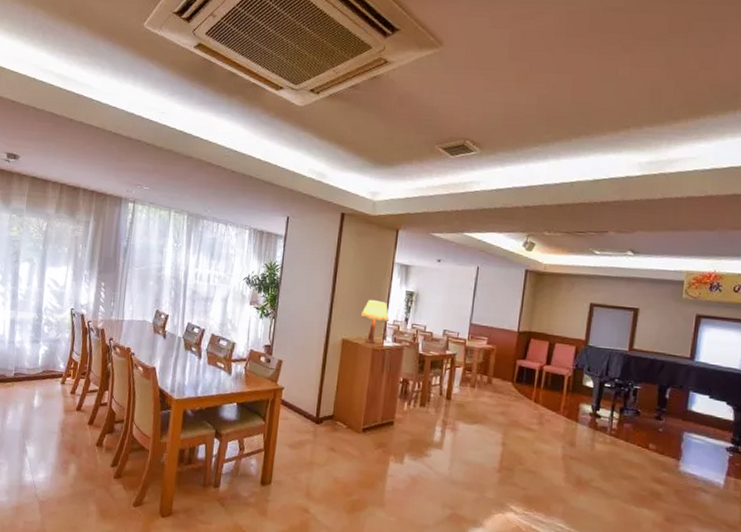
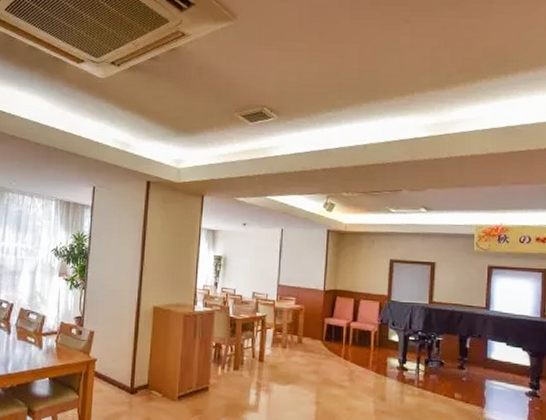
table lamp: present [360,299,390,344] -> none [170,265,200,310]

